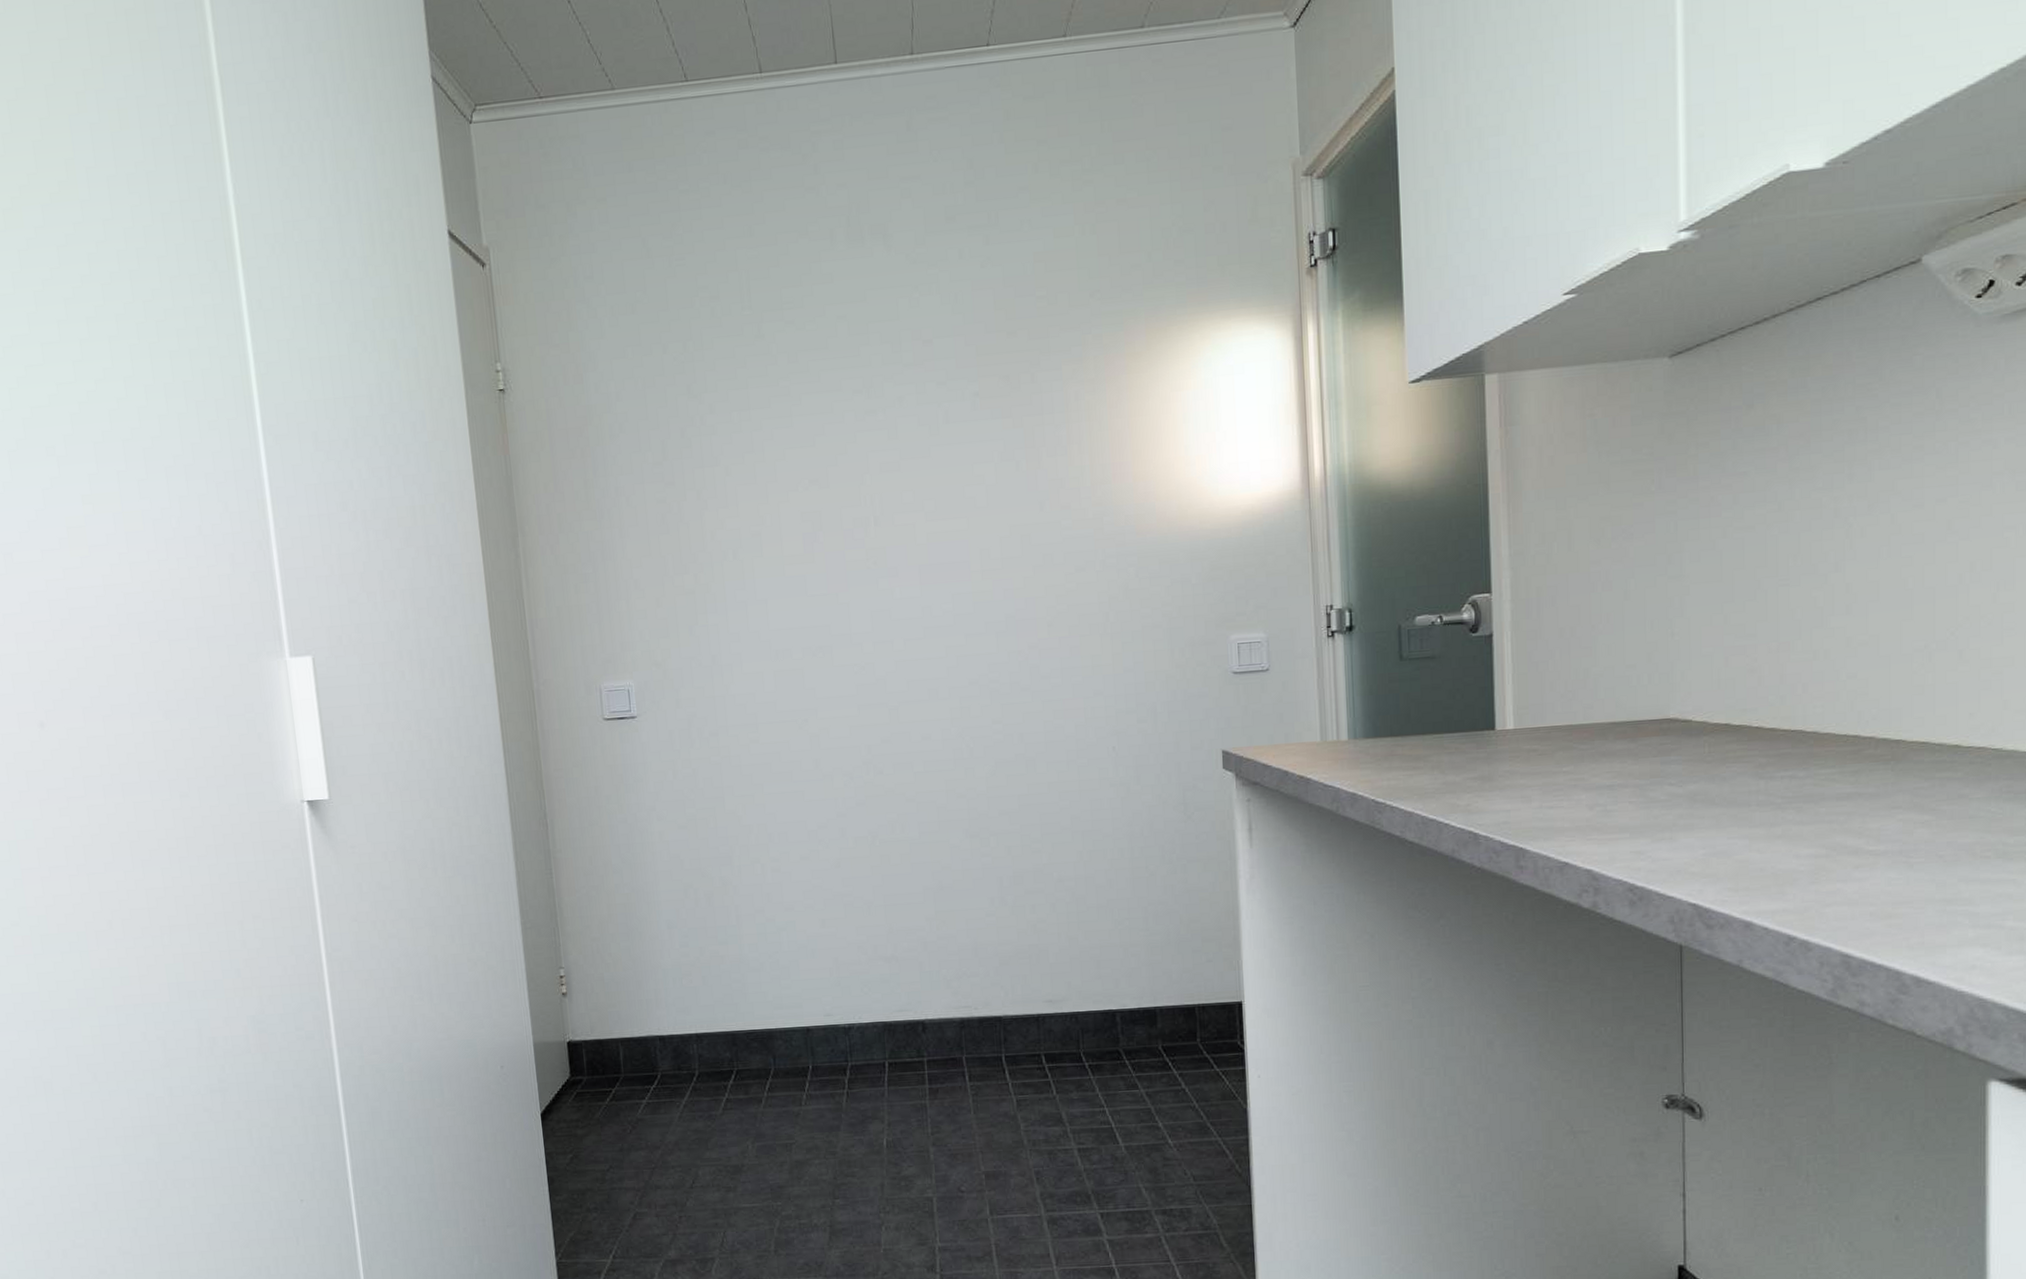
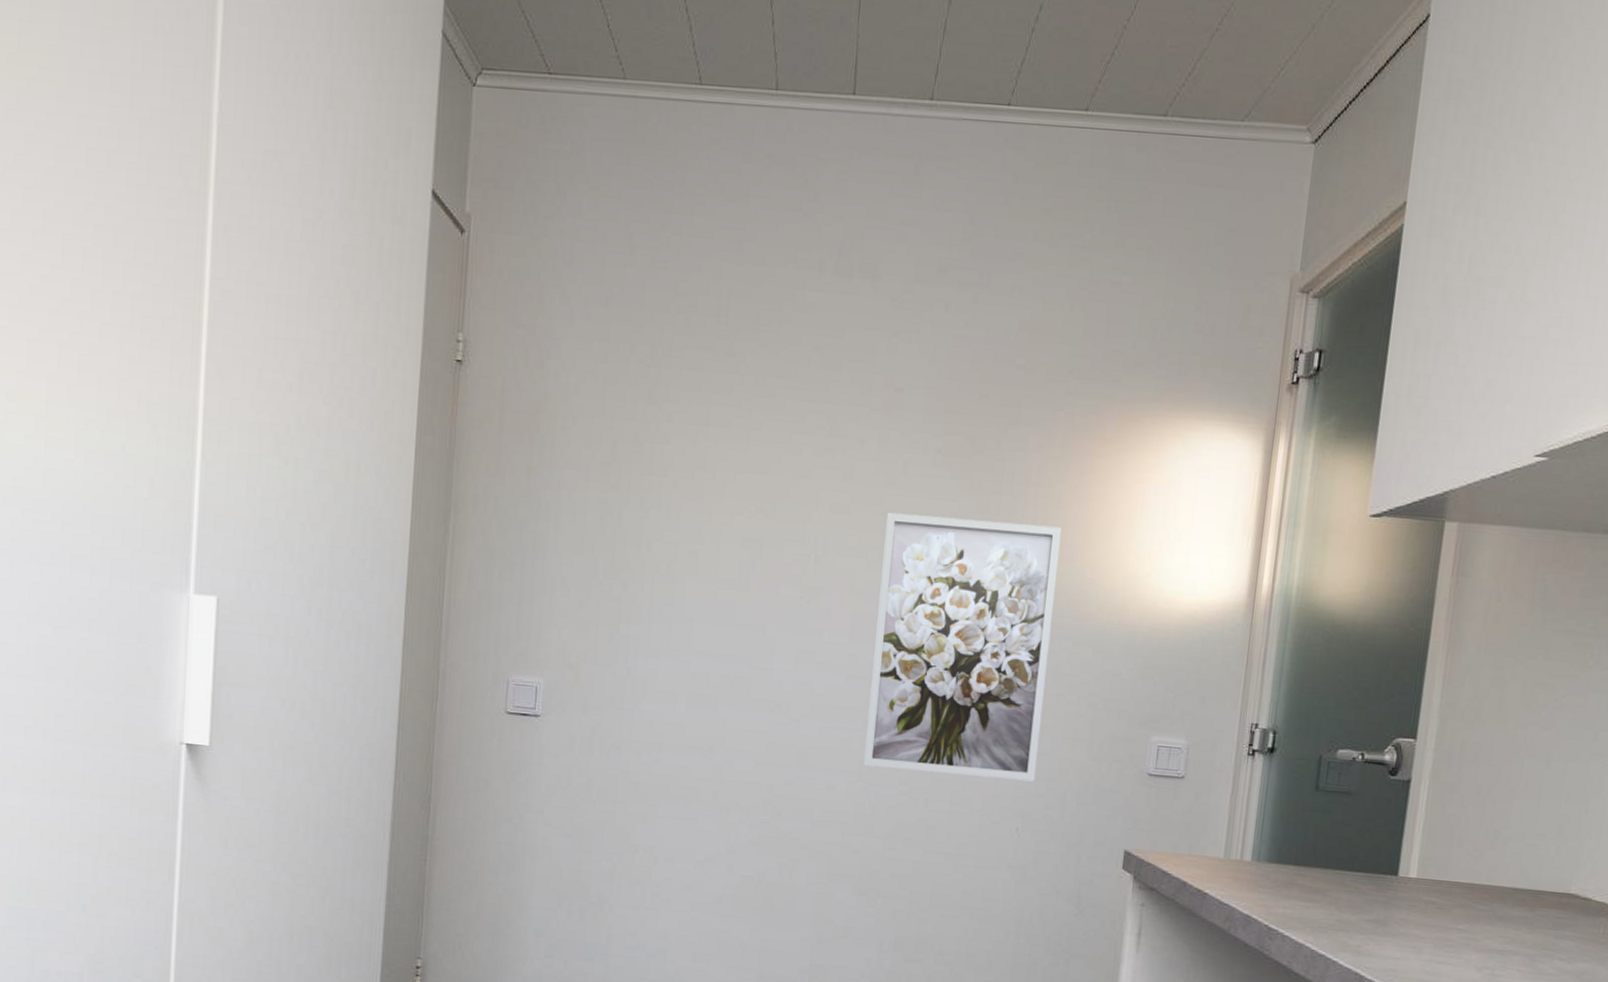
wall art: none [937,447,1124,712] -> present [863,512,1062,782]

